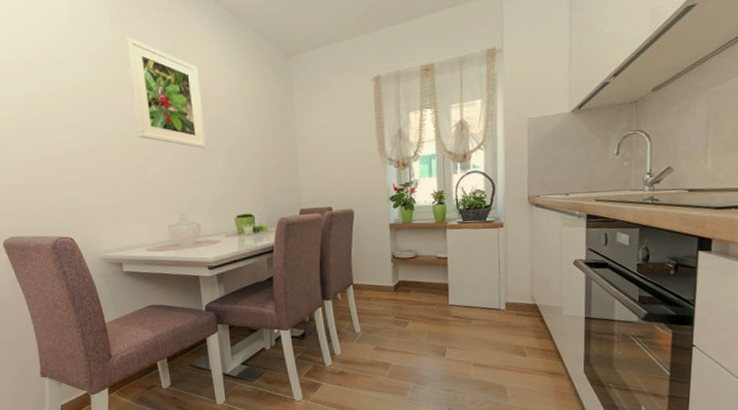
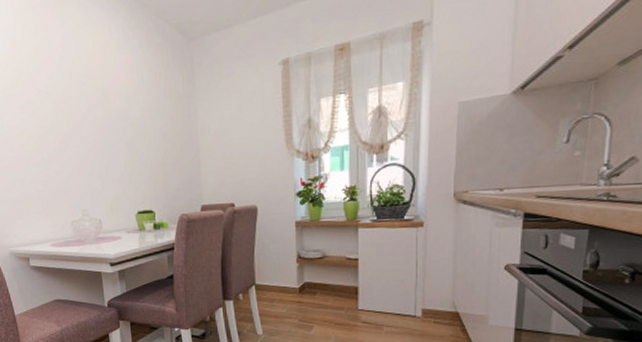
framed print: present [124,36,206,148] -> none [26,27,107,142]

